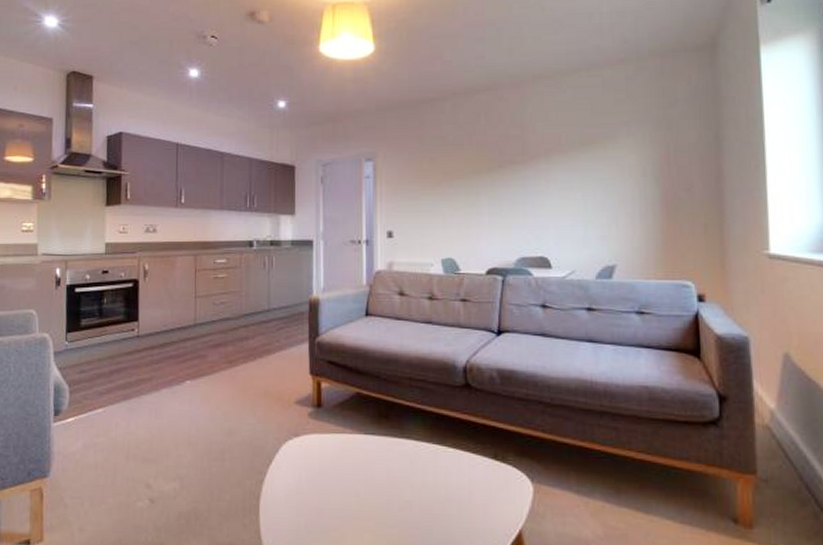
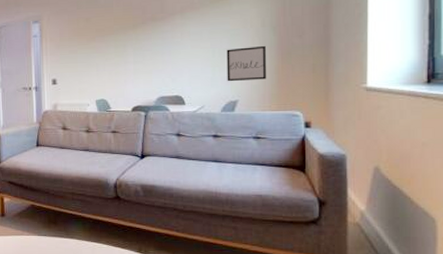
wall art: none [601,199,651,242] -> present [226,45,267,82]

